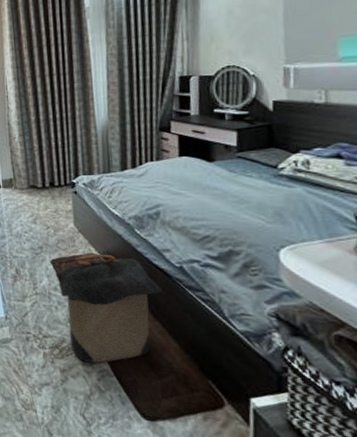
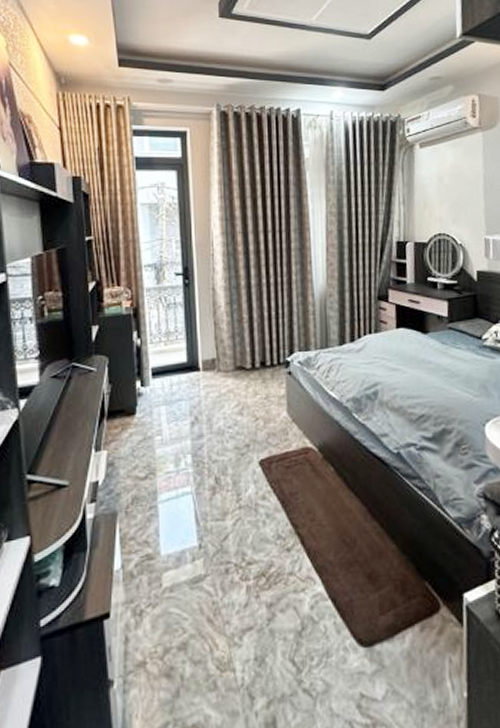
laundry hamper: present [55,253,163,364] -> none [264,446,381,589]

